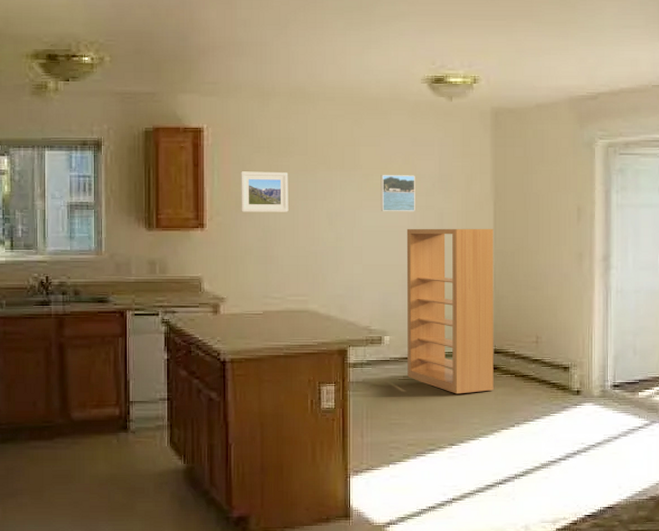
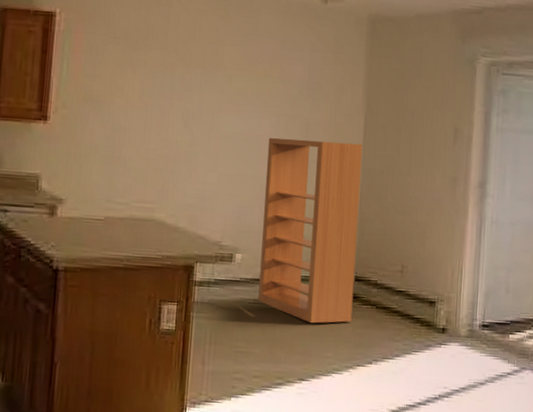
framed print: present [241,171,289,212] -> none [89,62,144,110]
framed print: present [380,175,415,211] -> none [241,77,282,119]

